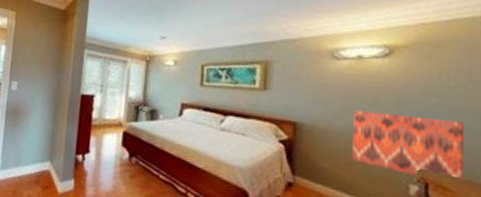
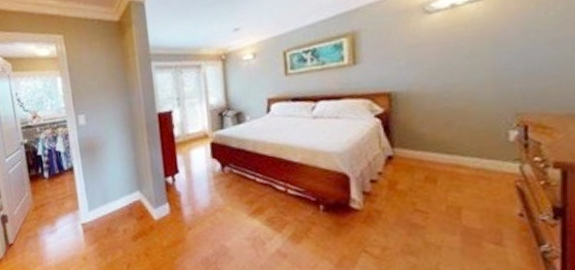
wall art: present [351,109,465,178] -> none [448,54,564,122]

